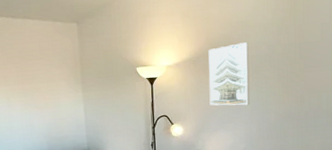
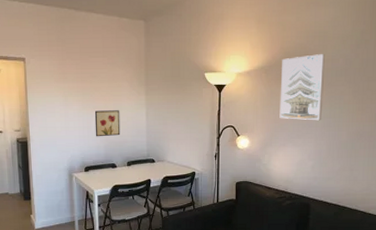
wall art: none [36,108,61,134] -> present [94,110,121,137]

